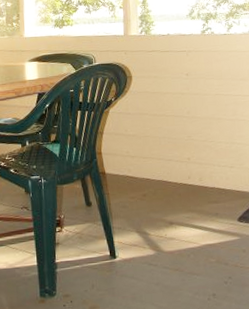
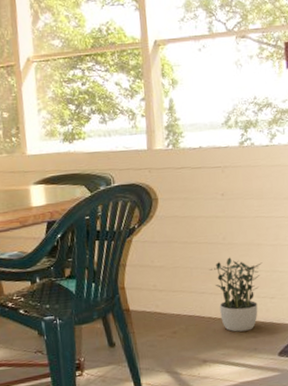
potted plant: none [175,129,223,197] -> present [209,257,263,332]

